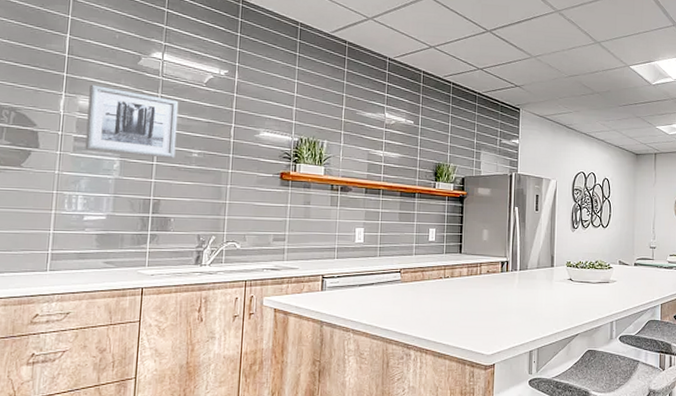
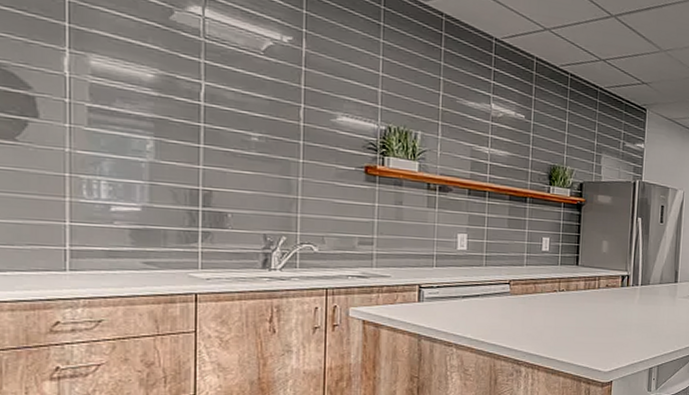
wall art: present [85,84,179,158] -> none [104,40,229,142]

